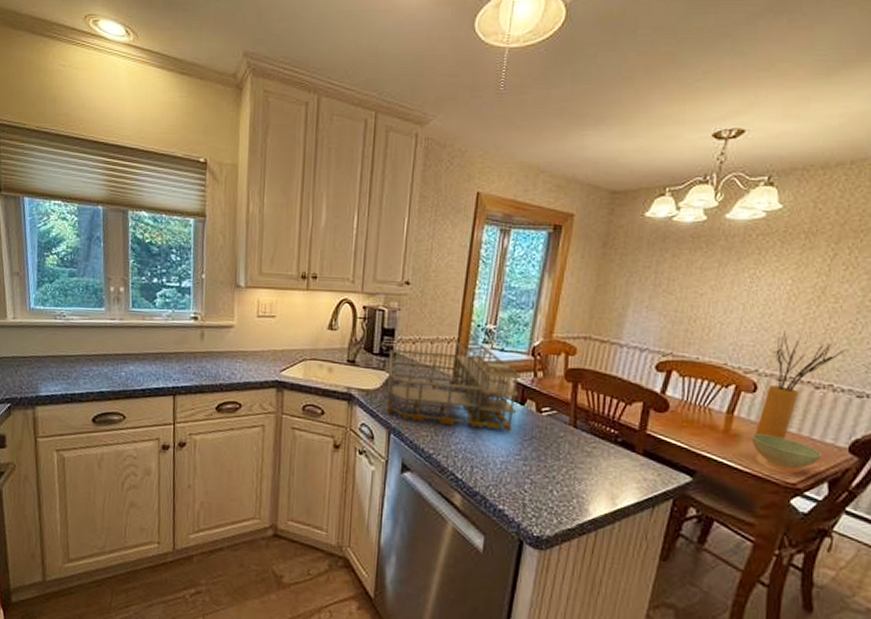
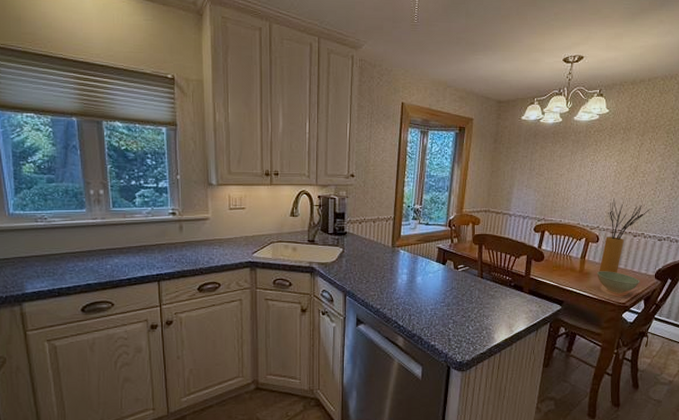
dish rack: present [387,342,521,433] -> none [341,220,442,287]

